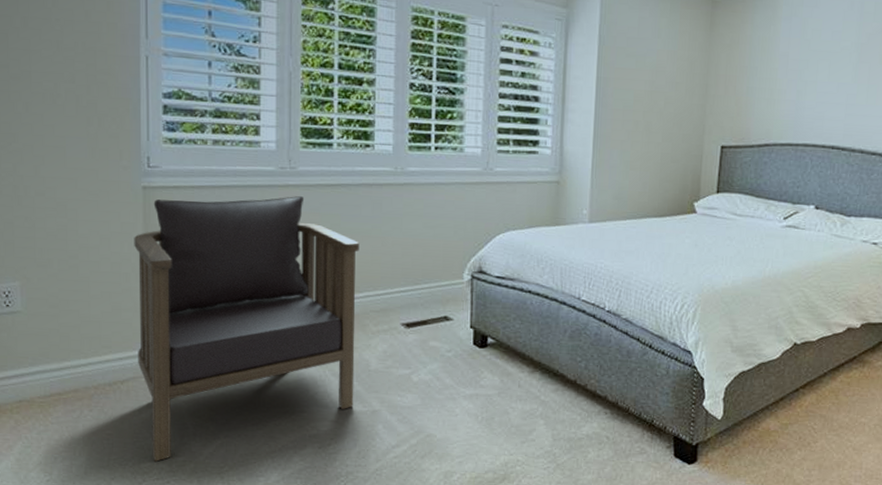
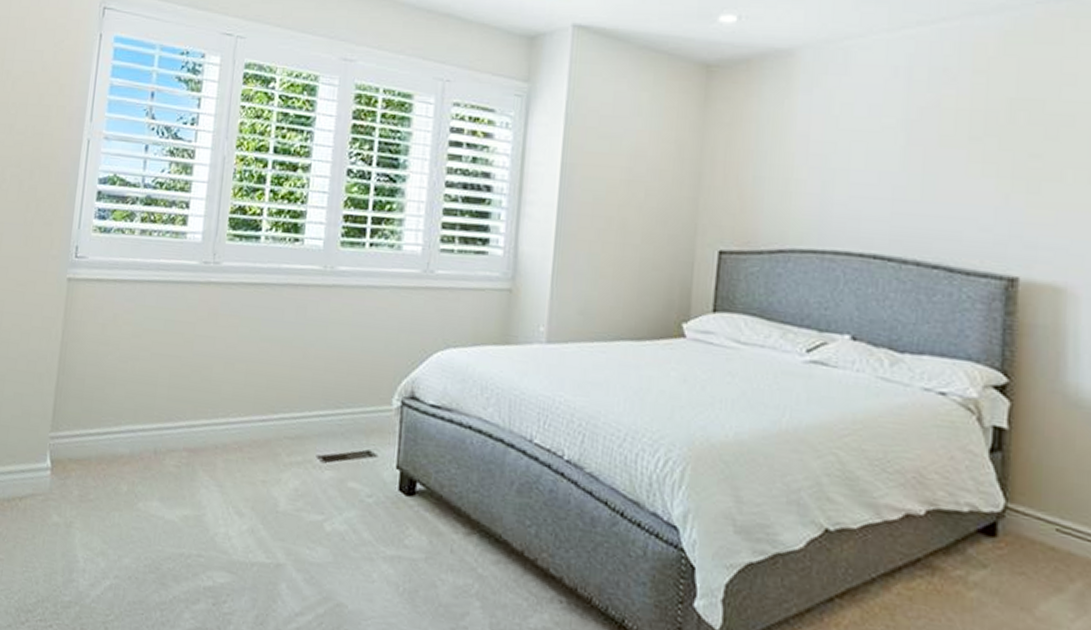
armchair: present [134,196,360,462] -> none [38,293,279,599]

